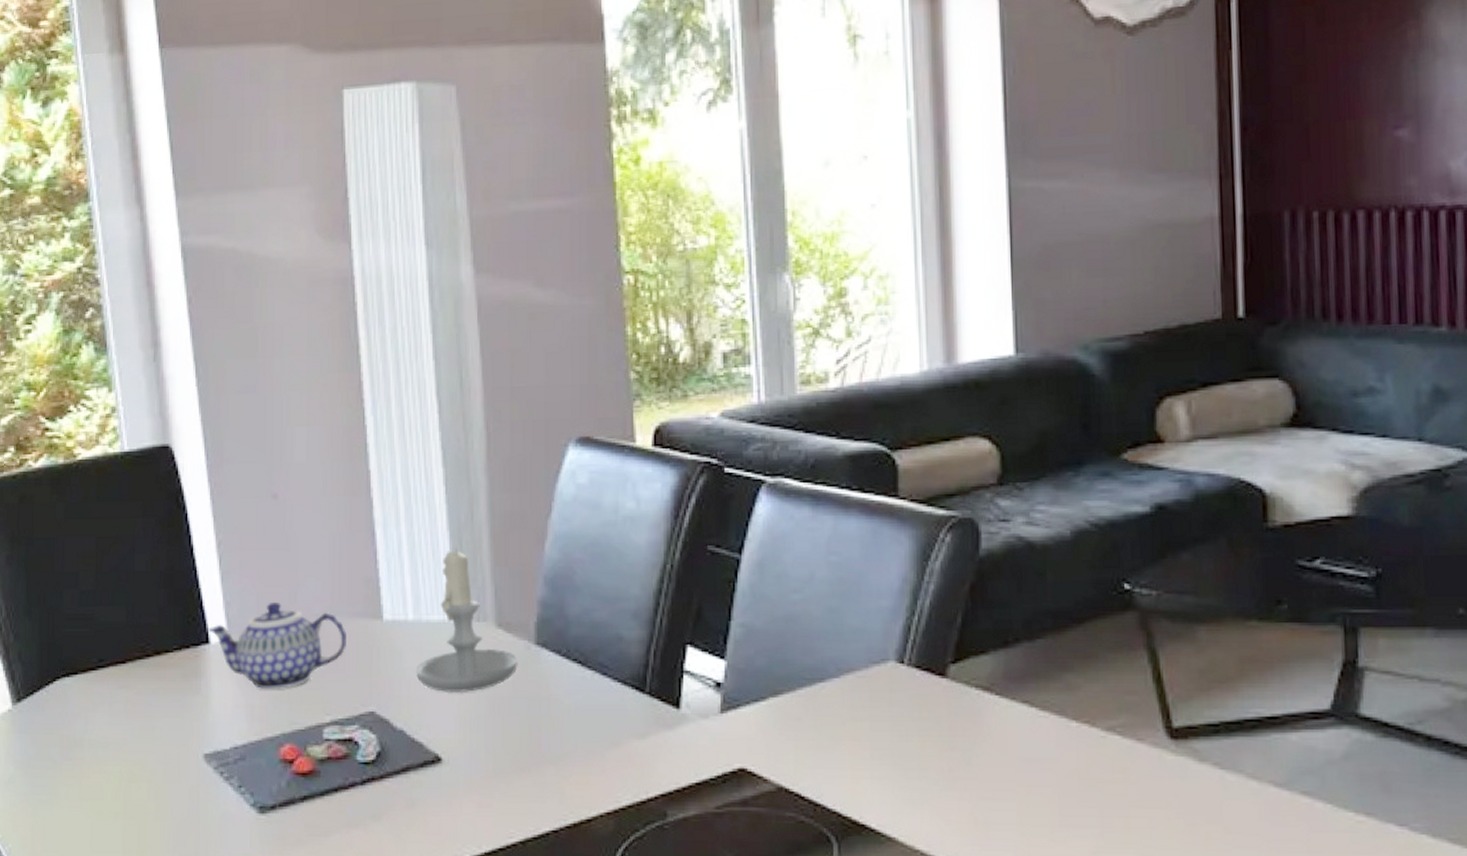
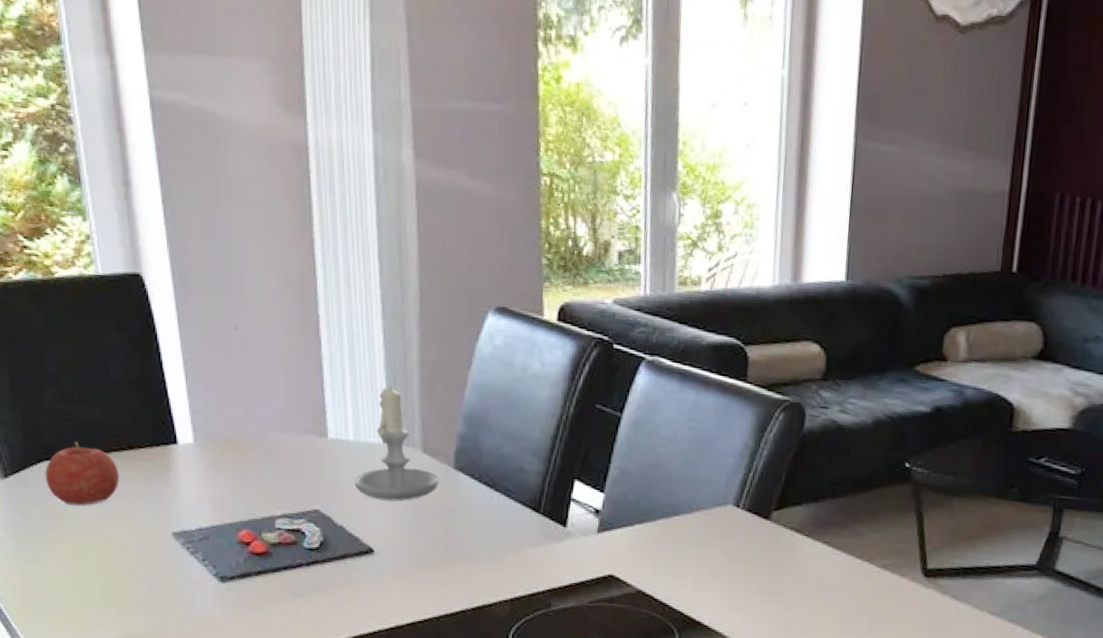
fruit: none [61,650,145,729] -> present [45,441,120,505]
teapot: present [207,601,347,690] -> none [175,414,296,486]

